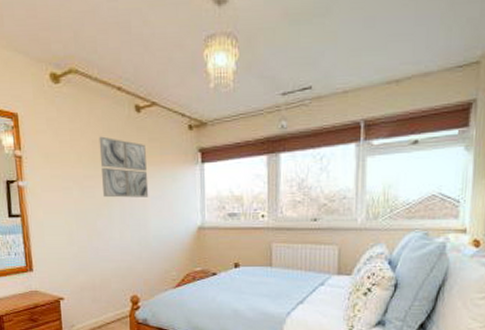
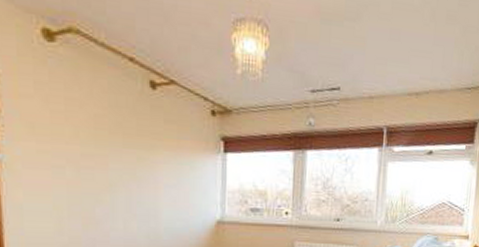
wall art: present [99,136,149,198] -> none [103,110,162,185]

